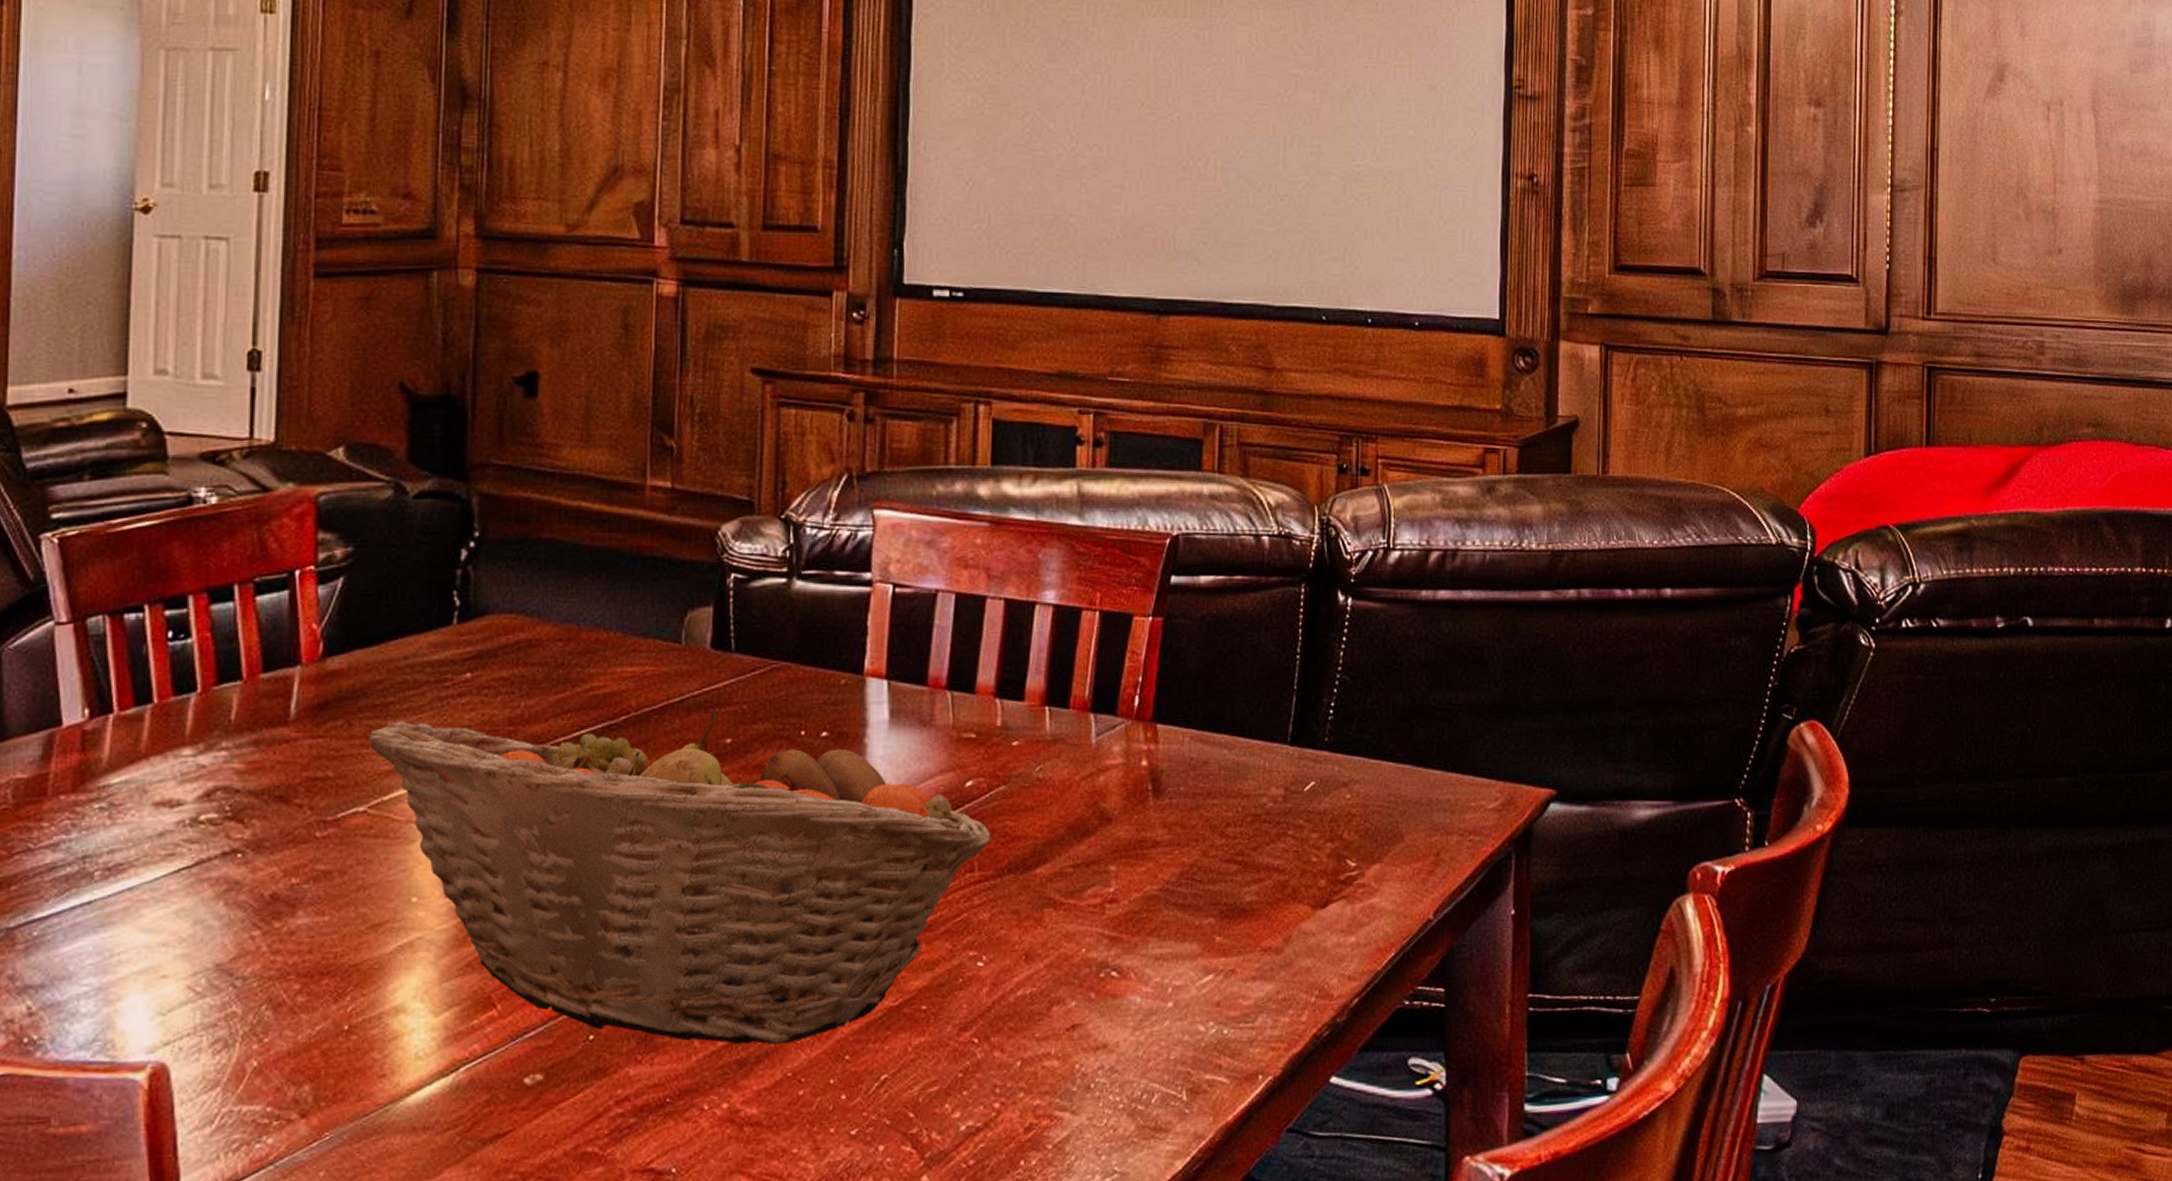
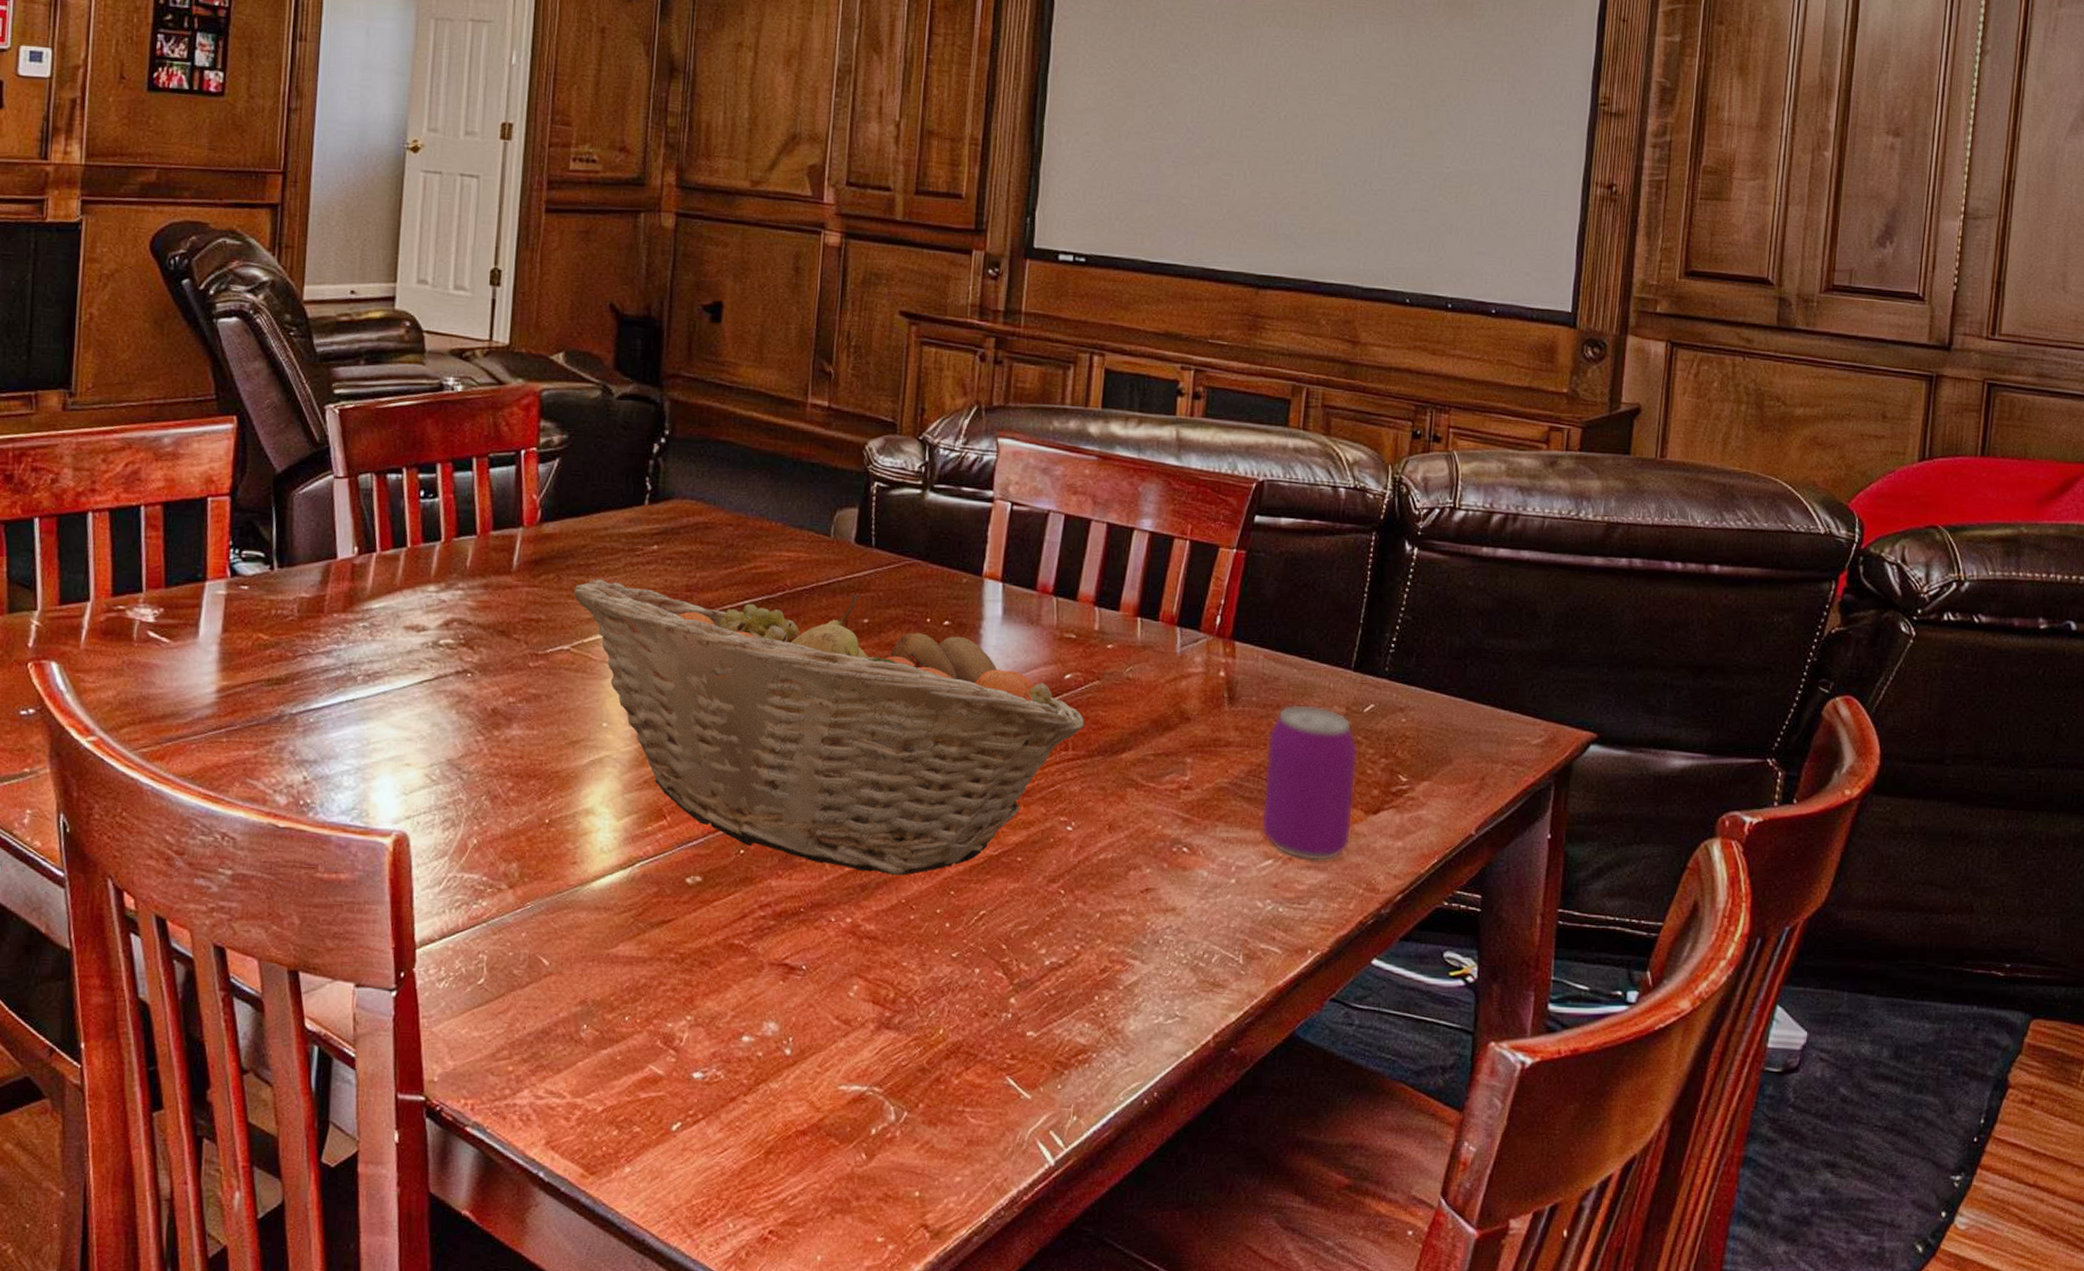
beverage can: none [1198,789,1301,971] -> present [1261,704,1358,862]

